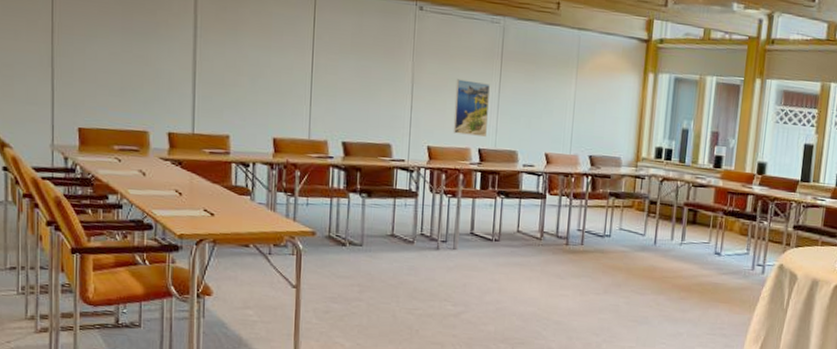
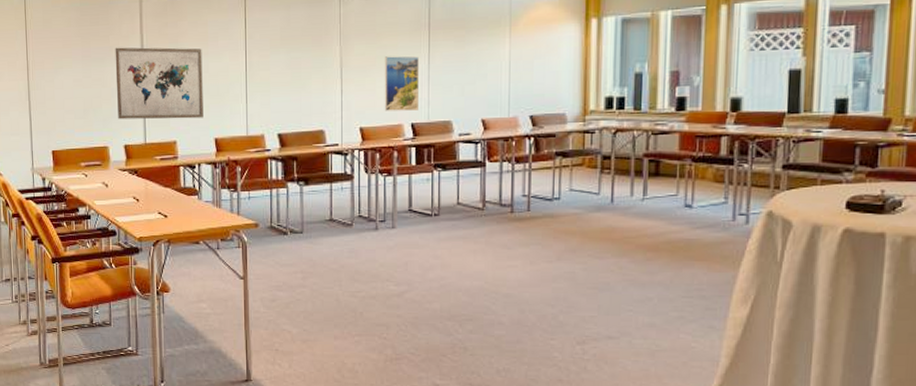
wall art: none [162,24,265,115] -> present [115,47,203,119]

